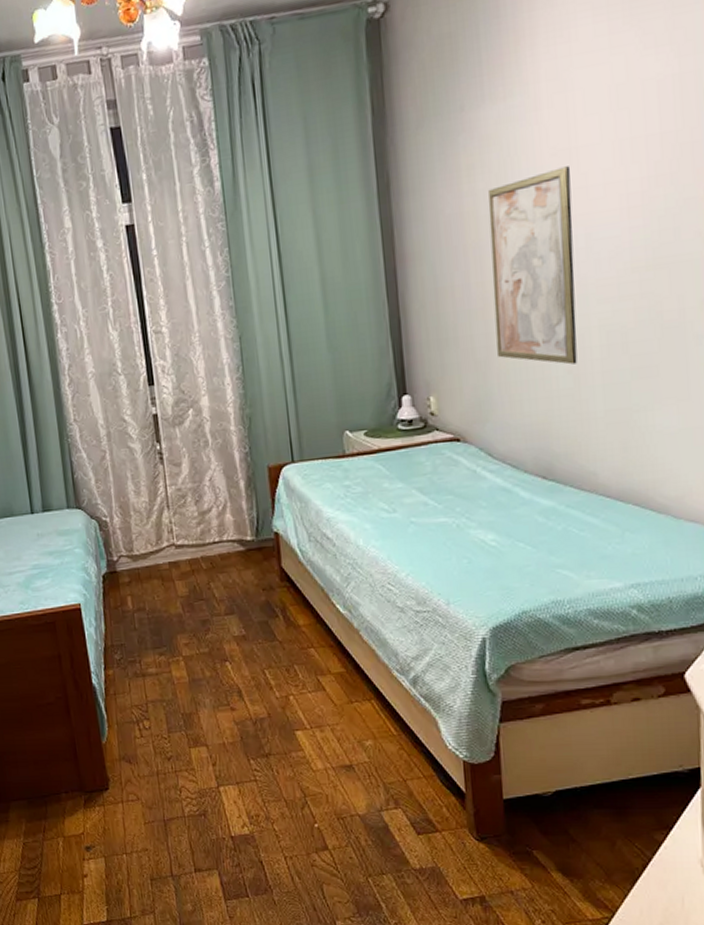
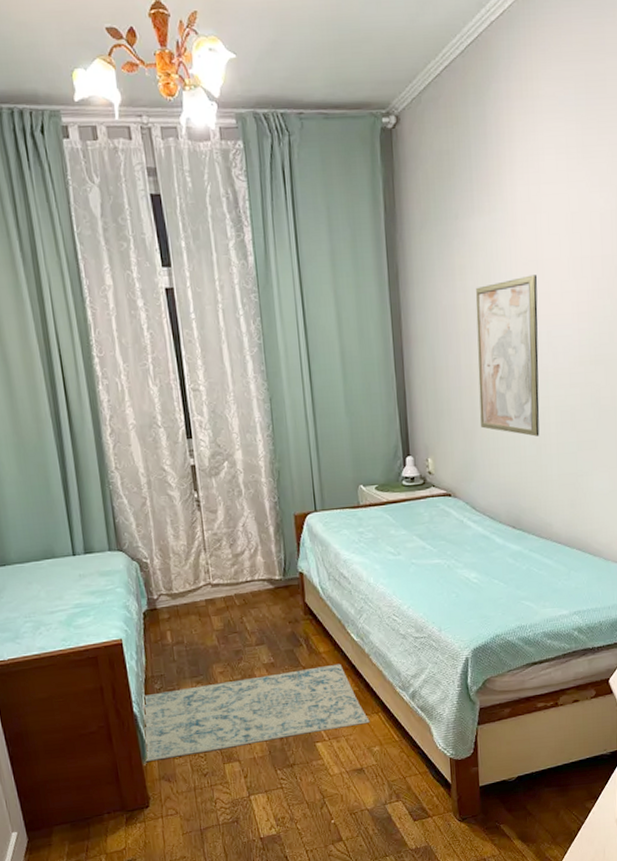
rug: none [101,639,361,740] -> present [142,663,370,763]

